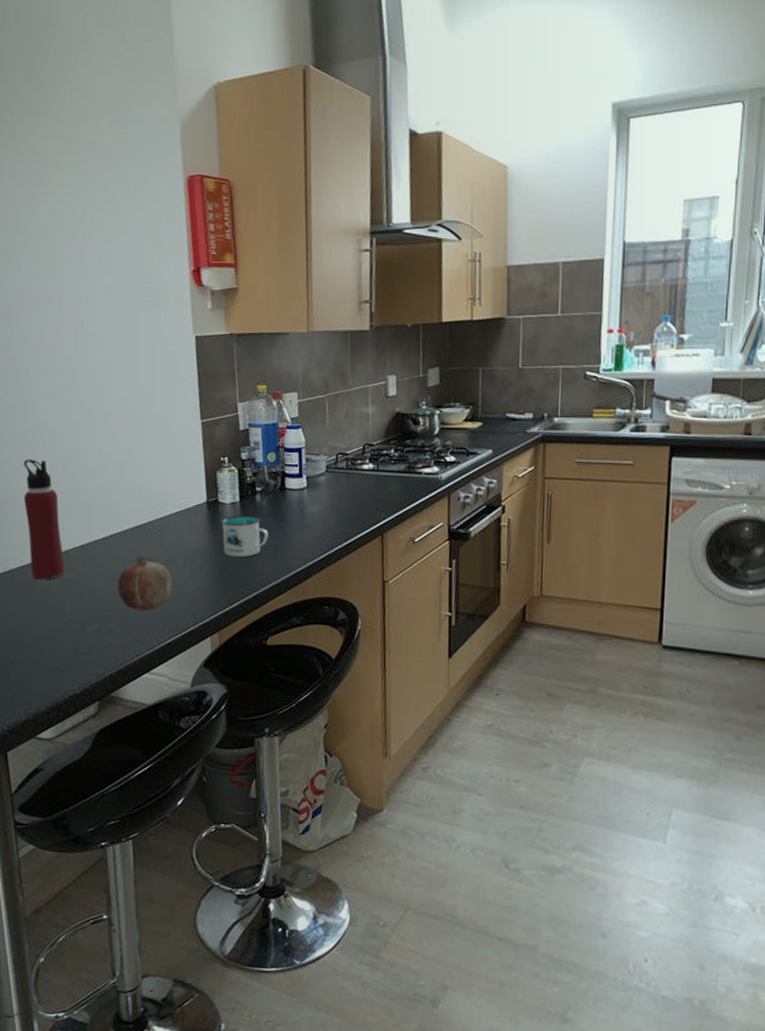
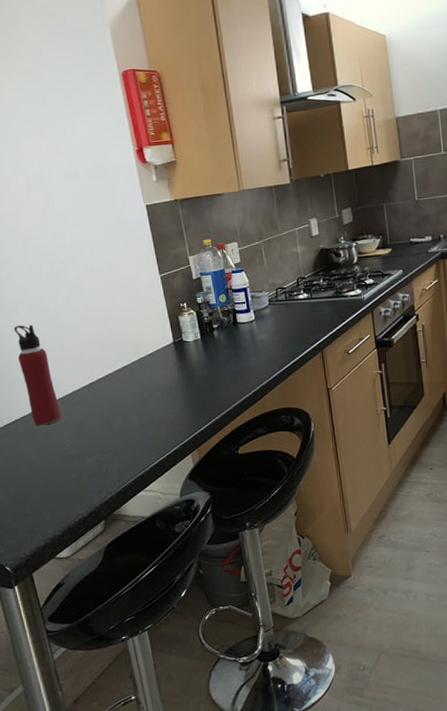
fruit: present [118,556,172,612] -> none [107,395,154,441]
mug: present [221,515,269,558] -> none [188,348,229,386]

